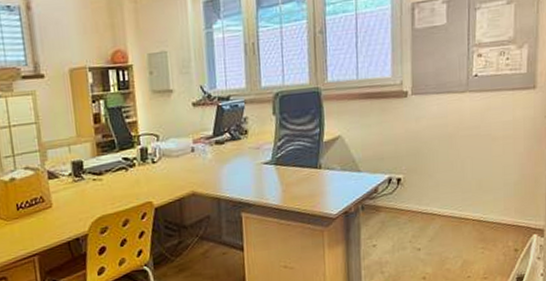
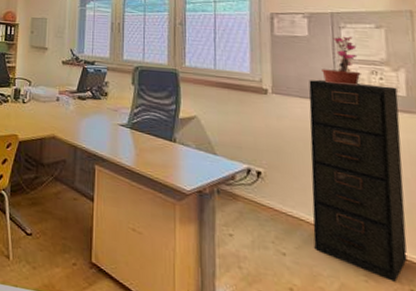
filing cabinet: none [443,65,520,247] -> present [309,79,408,282]
potted plant: none [453,17,491,73] -> present [318,36,361,86]

